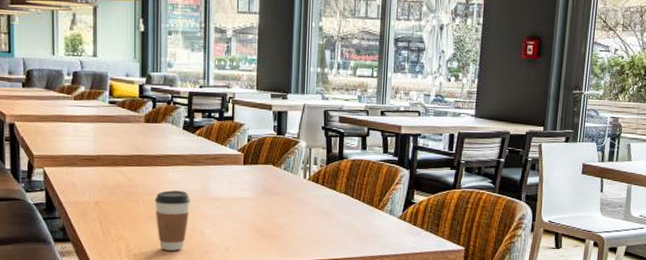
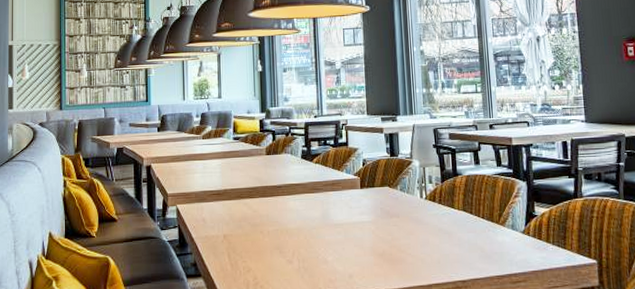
coffee cup: present [155,190,190,251] -> none [278,219,312,281]

